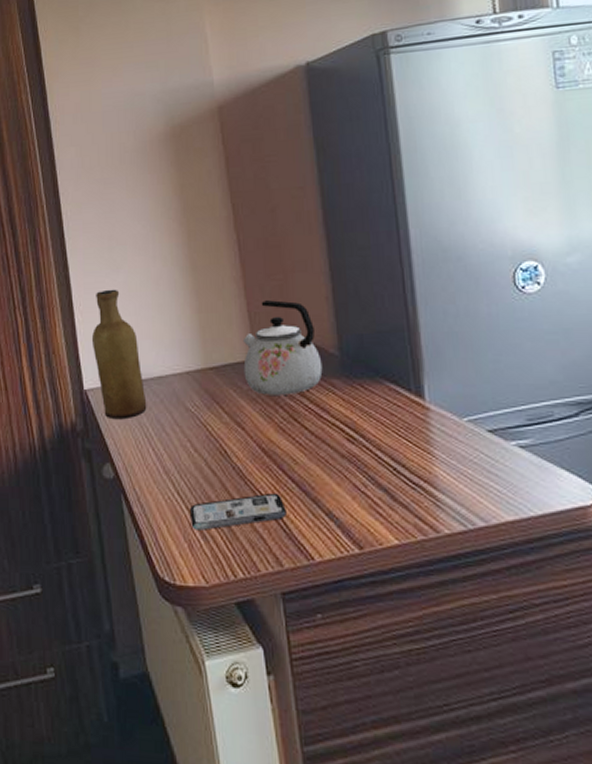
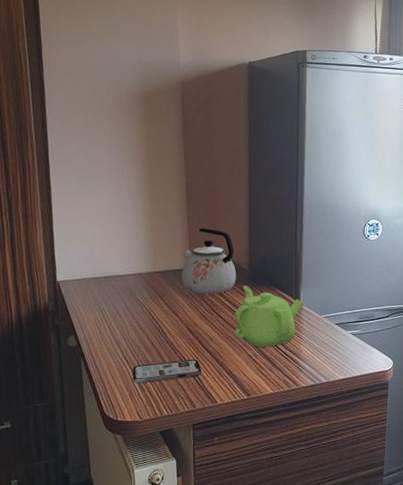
vase: present [91,289,147,420] -> none [66,207,107,305]
teapot: none [325,378,432,472] -> present [234,285,304,348]

